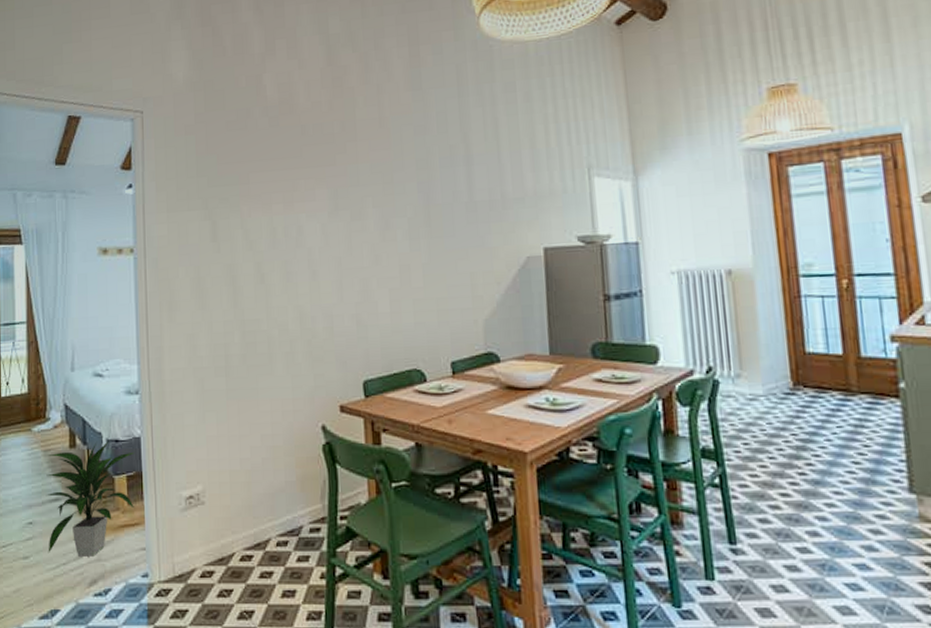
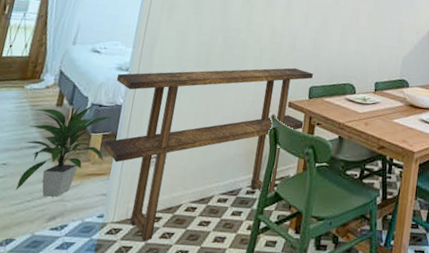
console table: none [127,359,367,603] -> present [104,68,313,242]

